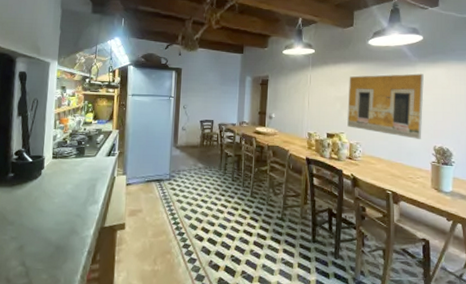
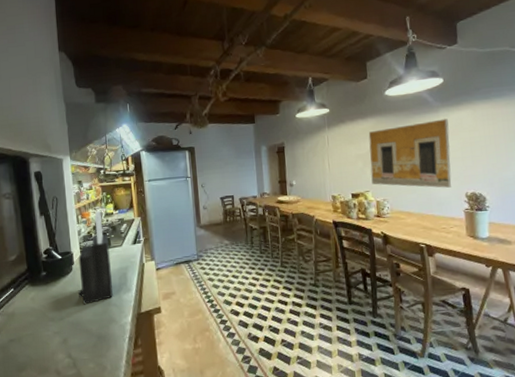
knife block: none [43,119,83,212] -> present [78,211,113,305]

